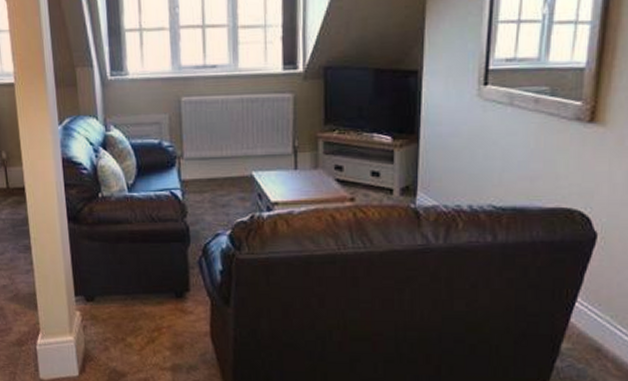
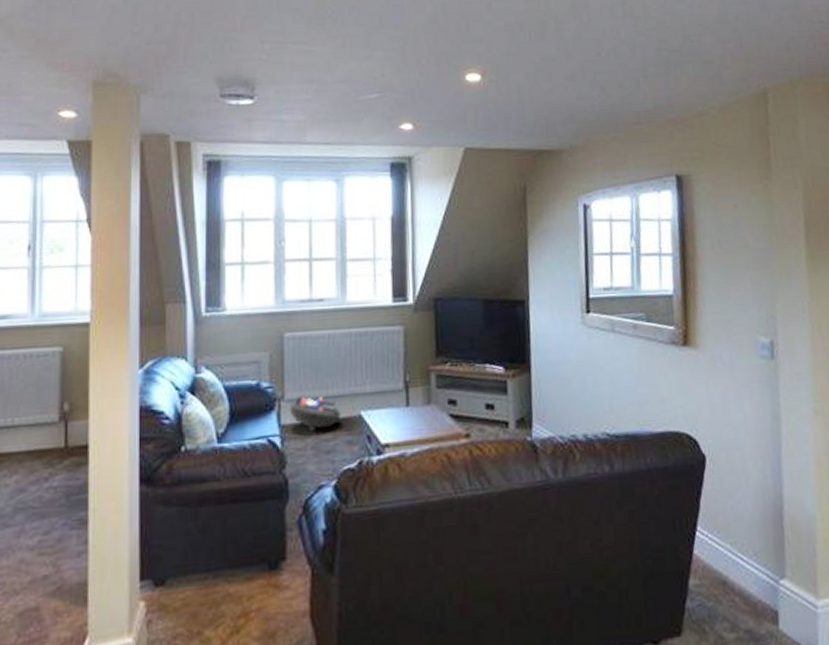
toy figurine: none [188,155,235,188] -> present [289,395,342,432]

